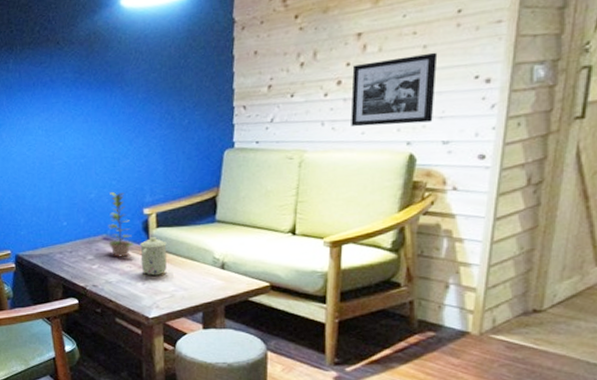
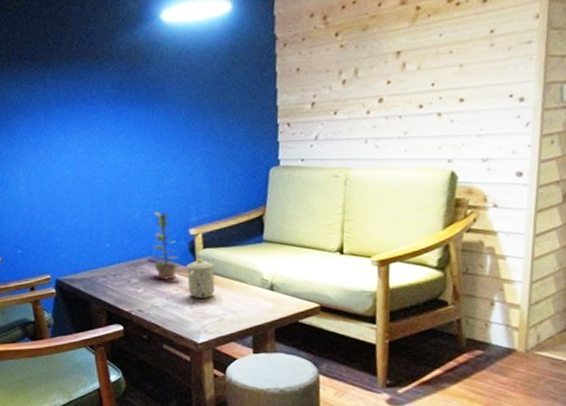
picture frame: present [350,52,438,127] -> none [393,71,474,145]

